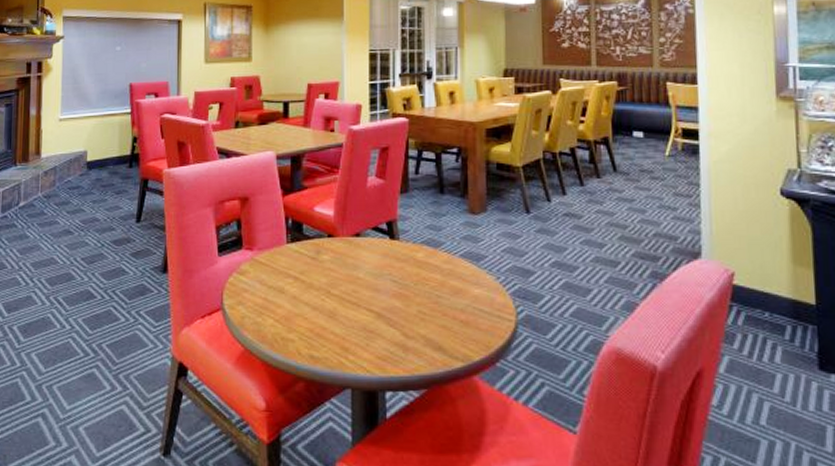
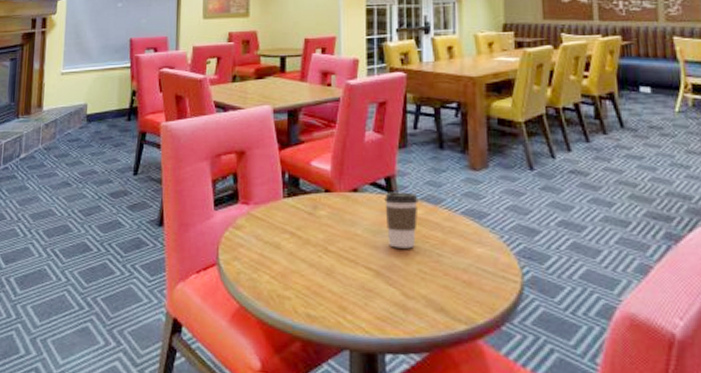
coffee cup: none [386,236,419,291] -> present [385,192,419,249]

